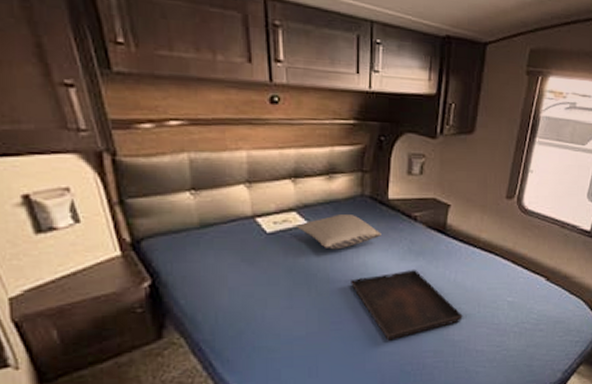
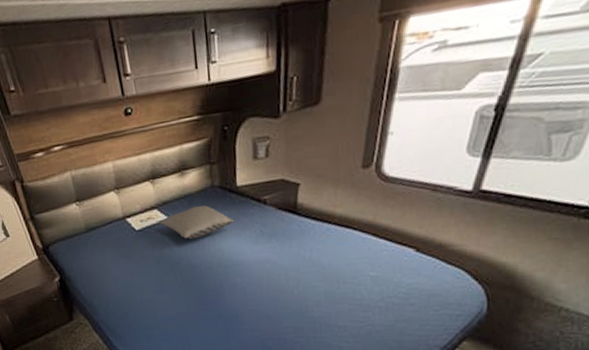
serving tray: present [351,270,463,341] -> none [210,252,322,319]

